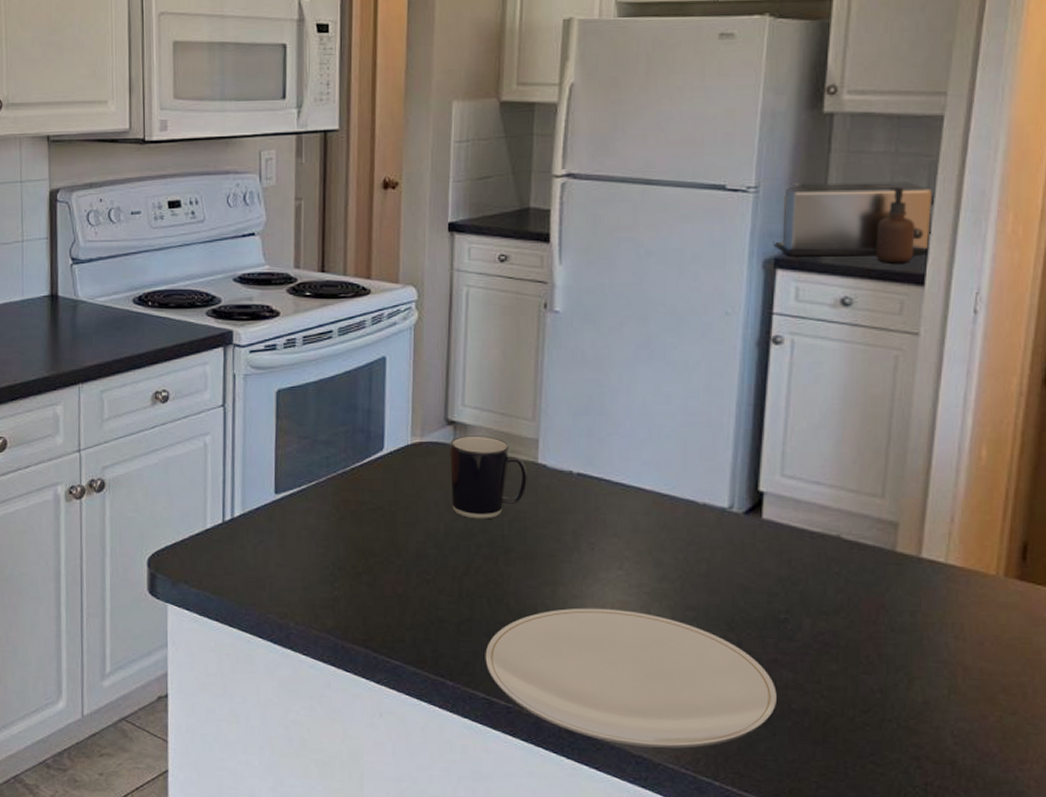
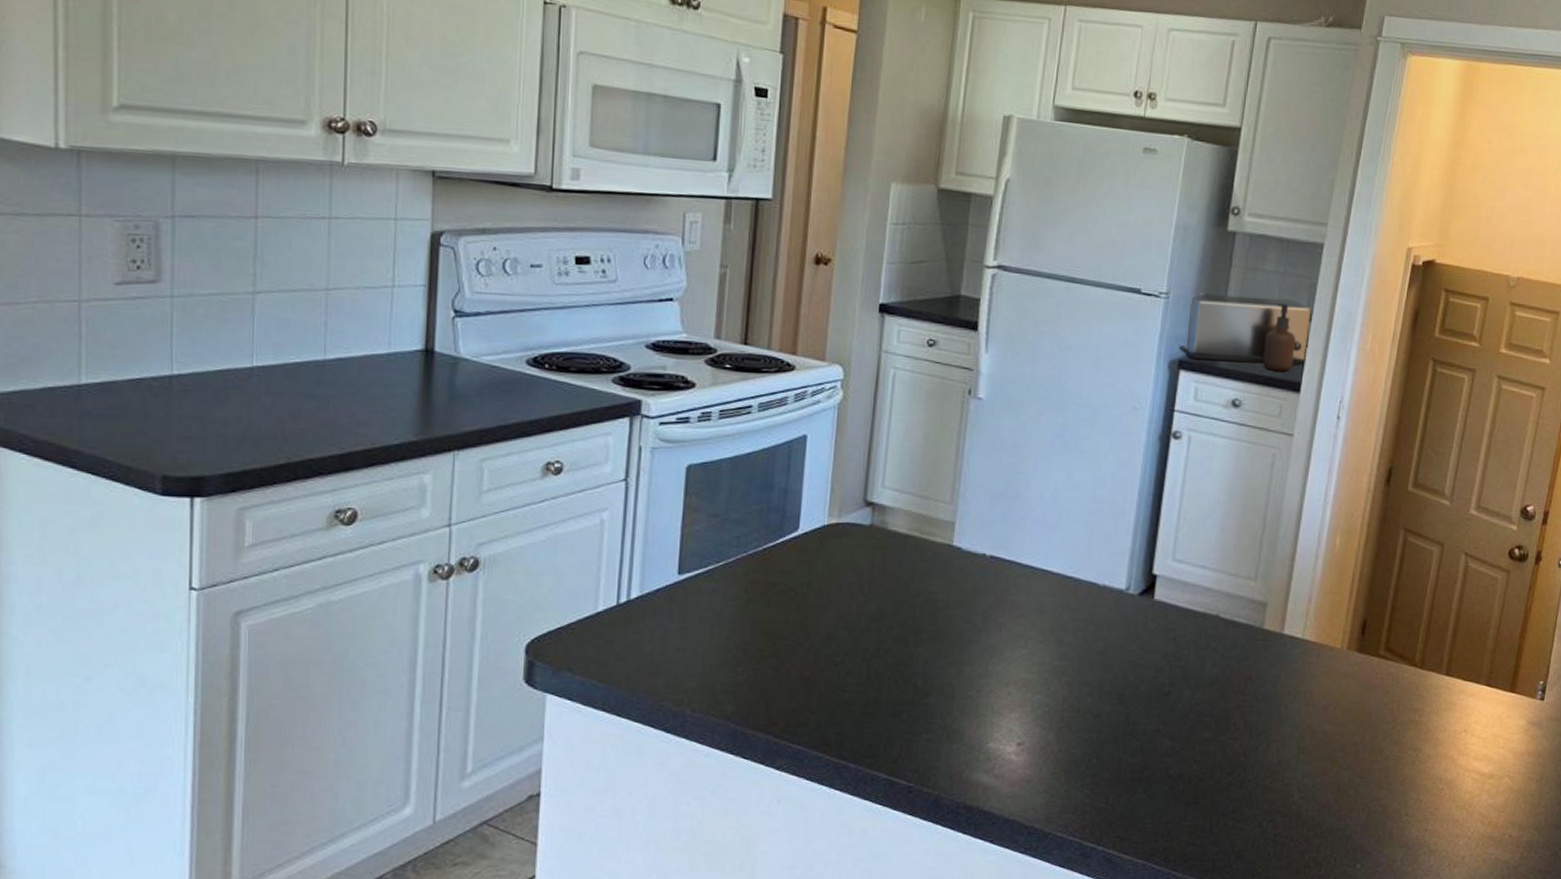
mug: present [450,435,527,519] -> none [865,517,942,601]
plate: present [485,608,777,749] -> none [889,686,1157,818]

